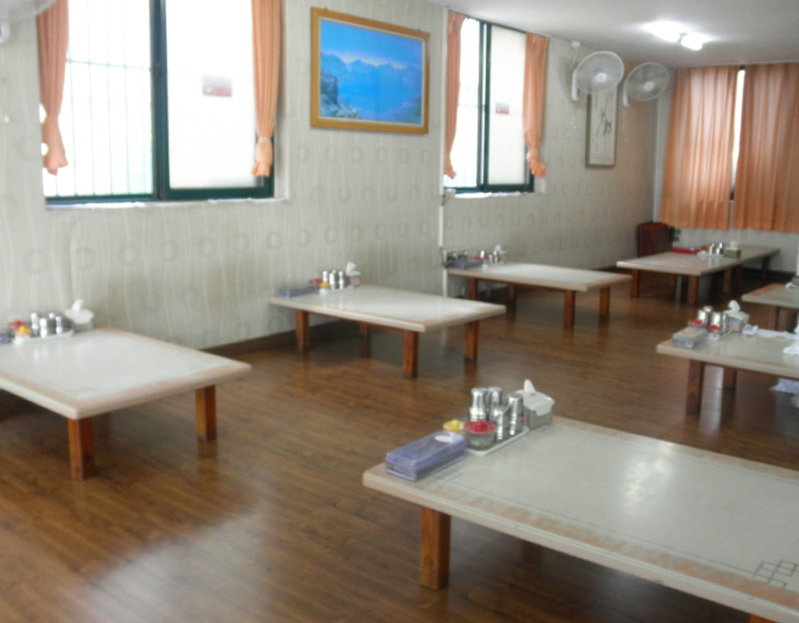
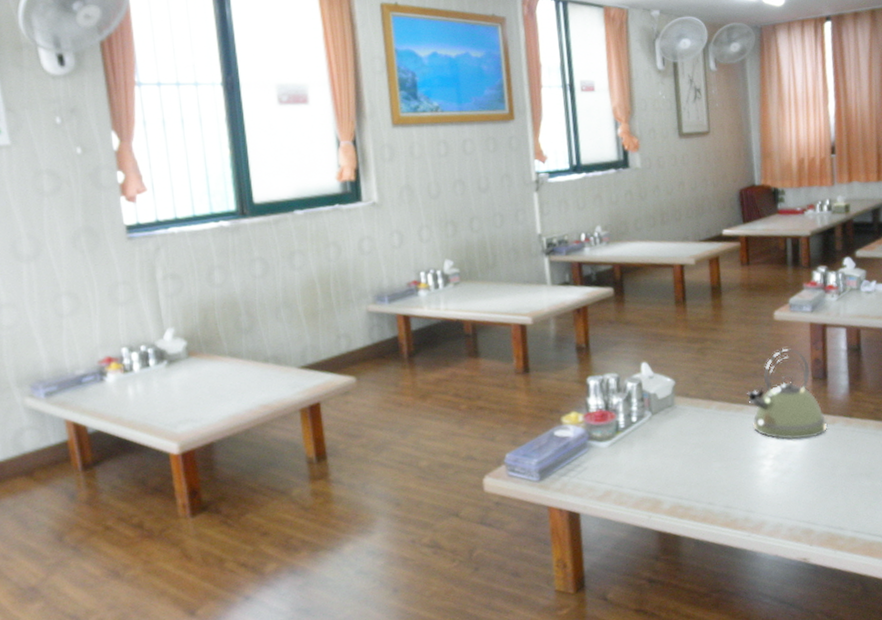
kettle: none [622,380,696,468] -> present [747,348,828,440]

